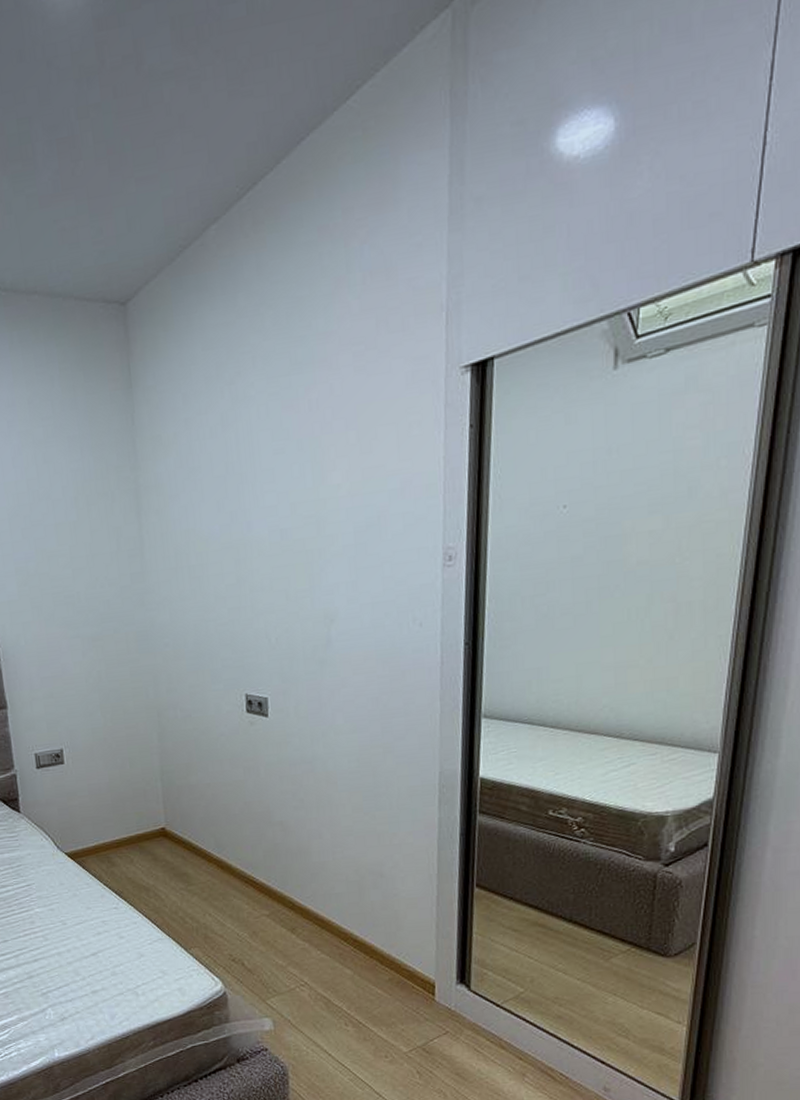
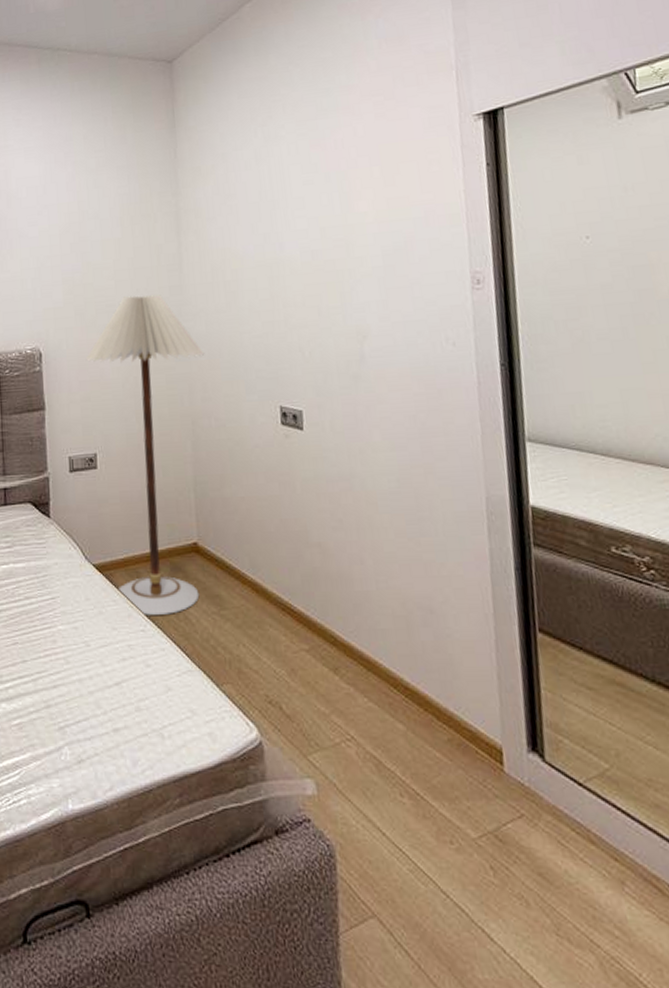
floor lamp: none [47,583,169,895] -> present [86,295,205,615]

